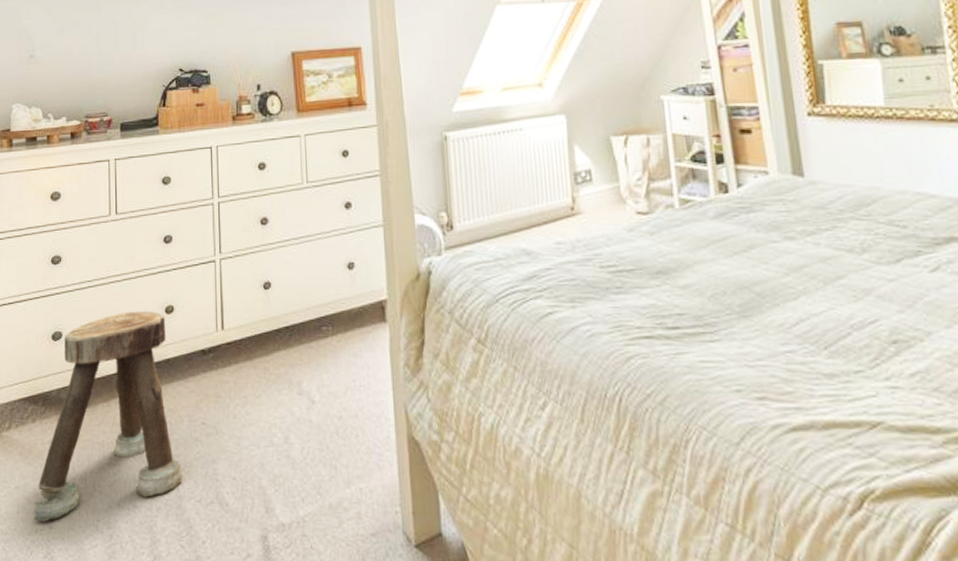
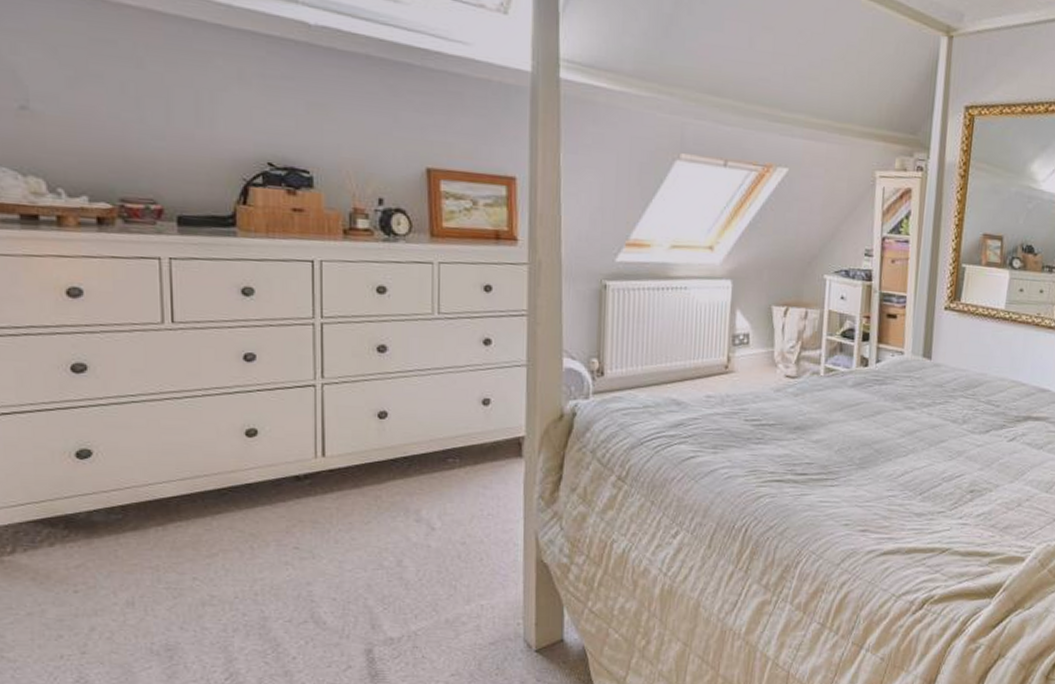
stool: present [34,311,183,522] -> none [57,432,268,647]

